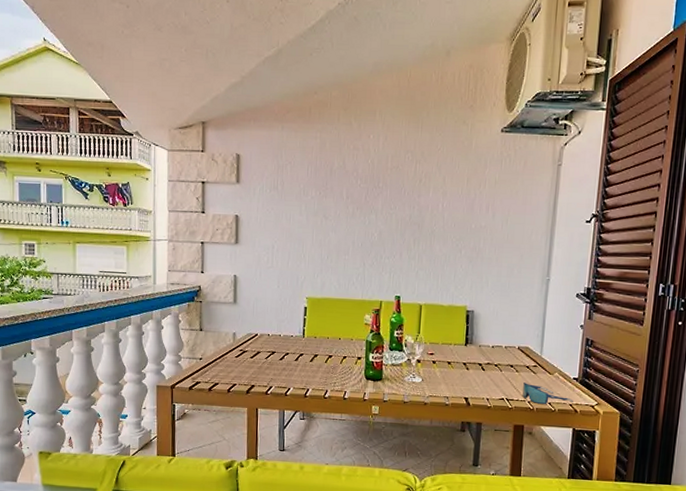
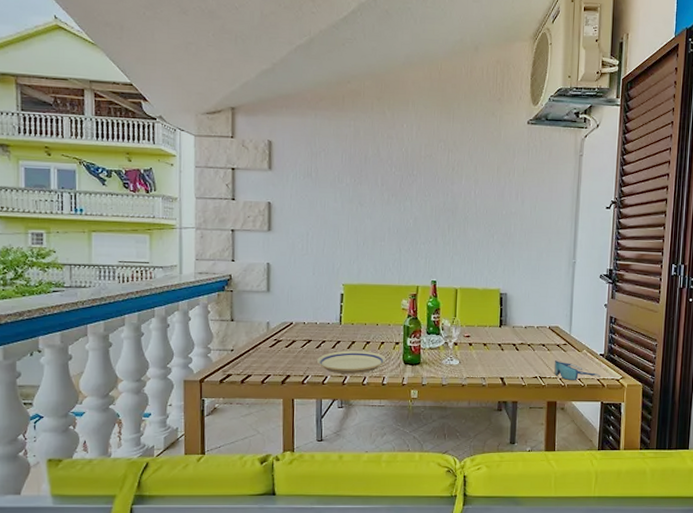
plate: none [280,363,348,387] -> present [317,350,386,374]

